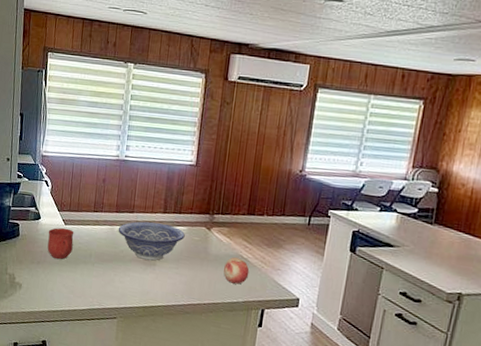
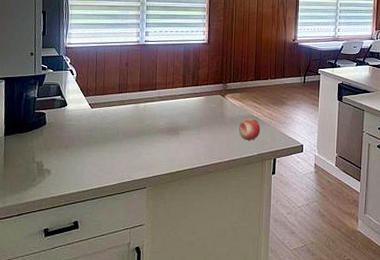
mug: present [47,227,74,259] -> none [75,111,101,141]
decorative bowl: present [118,221,185,261] -> none [142,95,203,130]

